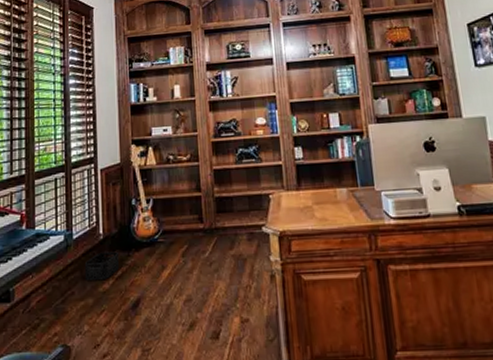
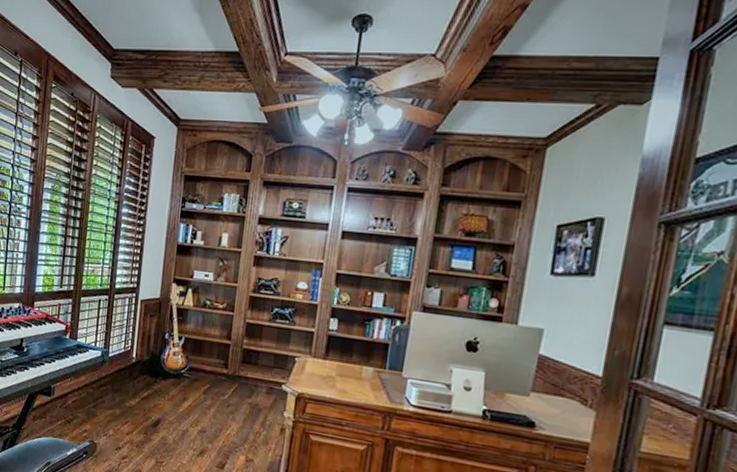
storage bin: present [84,251,119,281] -> none [115,373,147,397]

